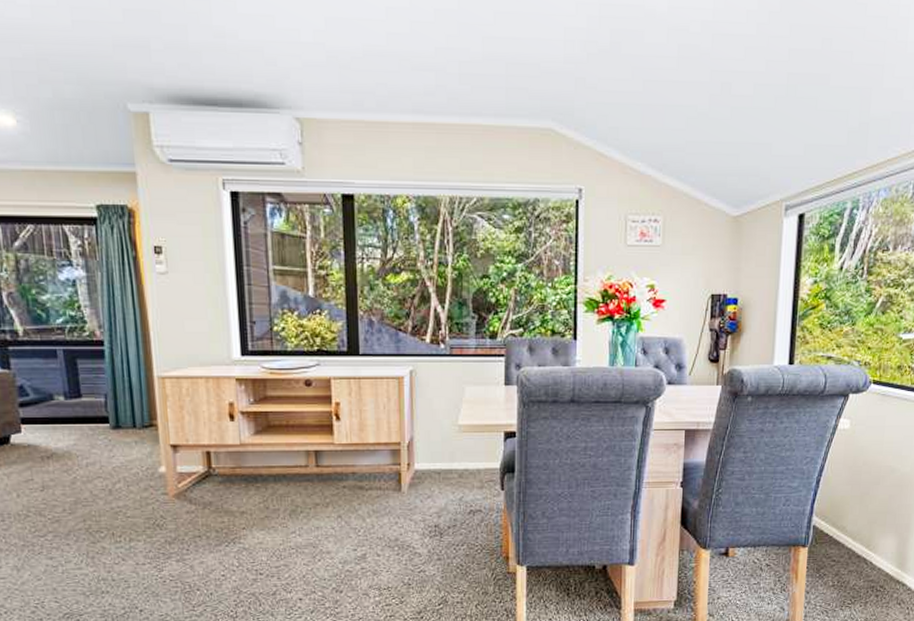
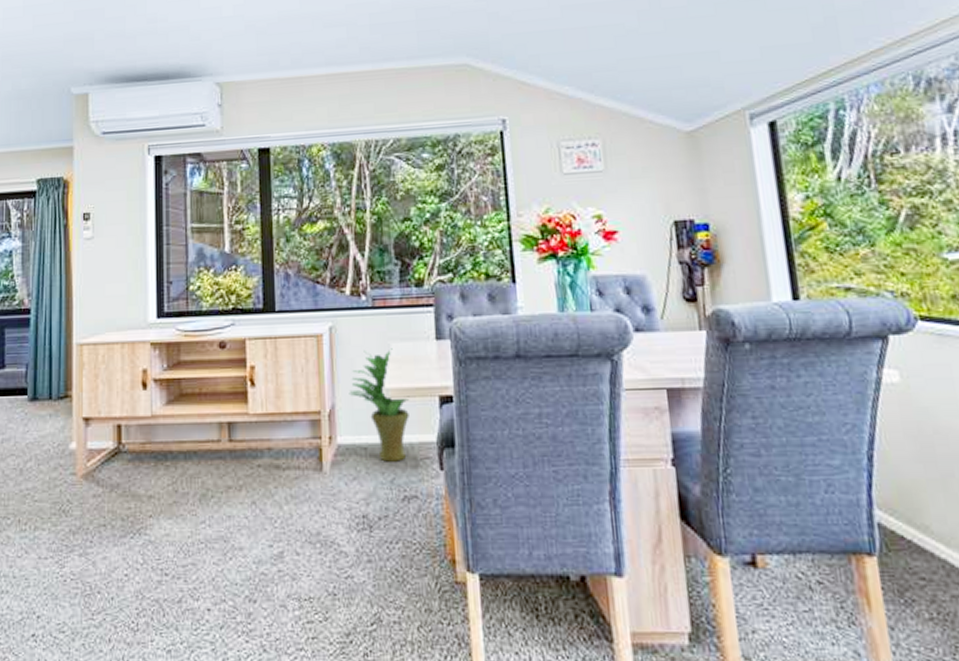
potted plant: none [426,391,479,484] -> present [349,348,410,462]

